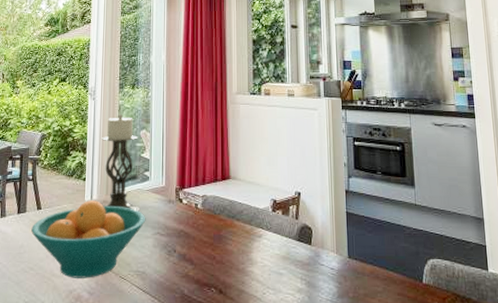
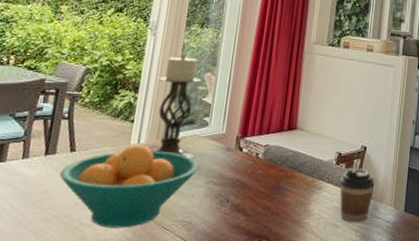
coffee cup: none [278,215,315,271] -> present [339,168,376,223]

